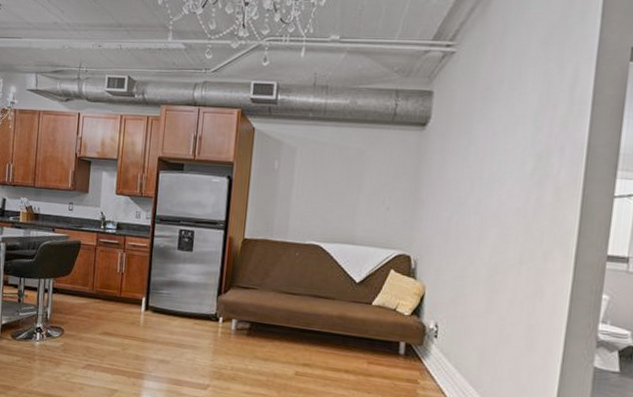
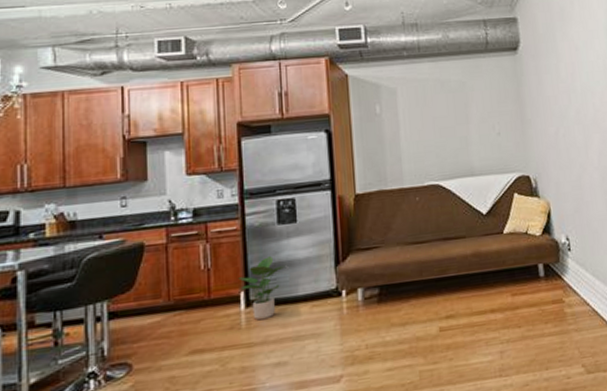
potted plant: none [142,273,179,324] -> present [238,255,285,321]

